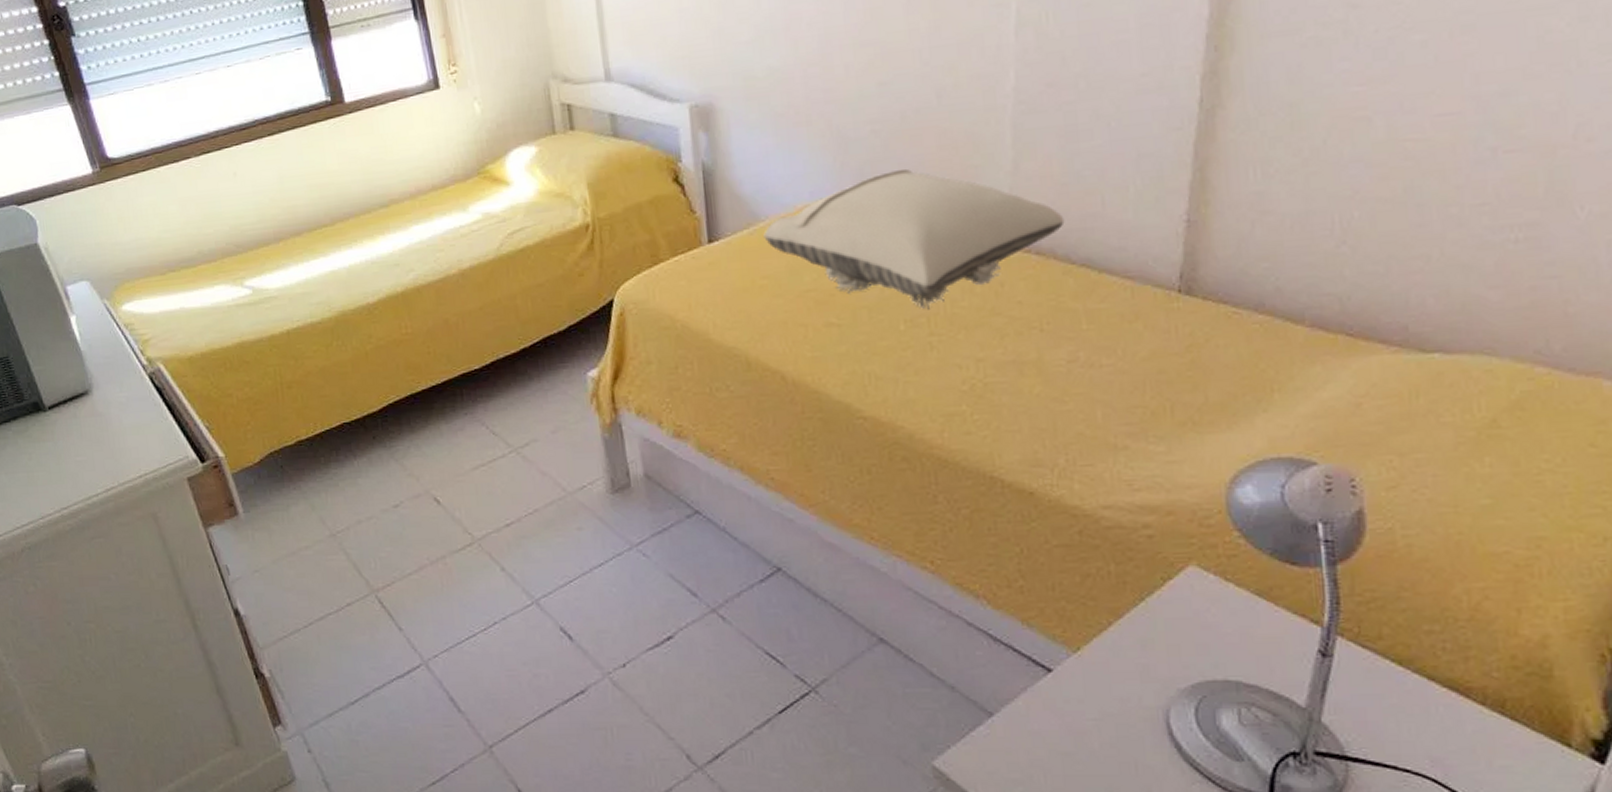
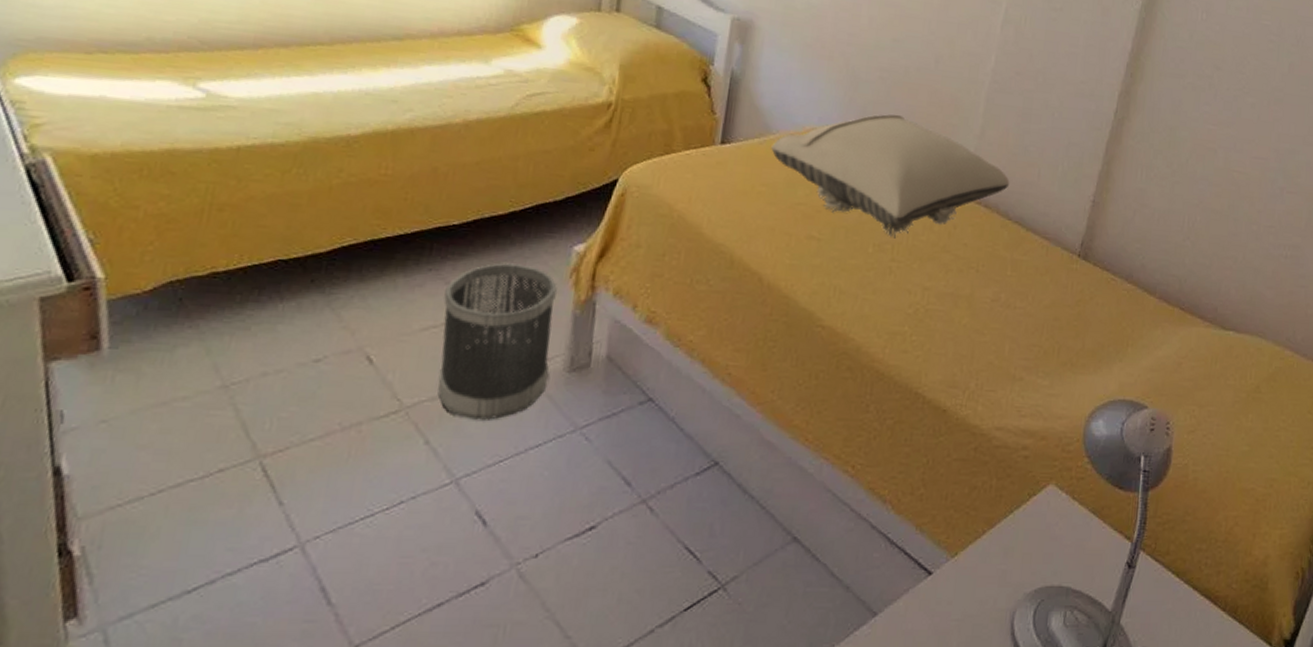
wastebasket: none [483,397,596,546] -> present [437,263,557,420]

